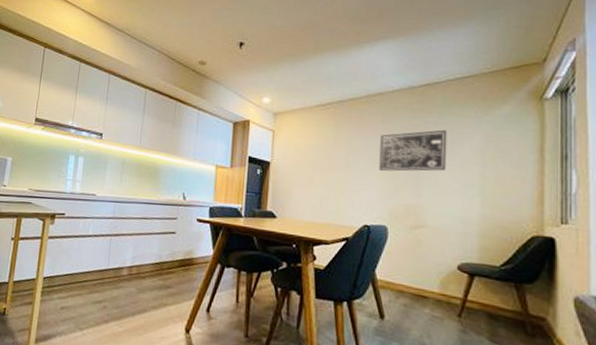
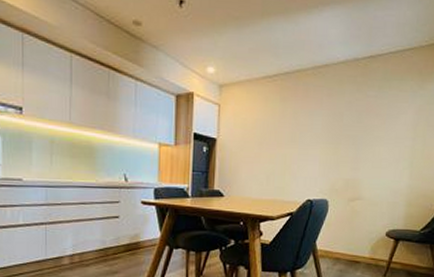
wall art: present [379,129,447,172] -> none [323,104,386,146]

